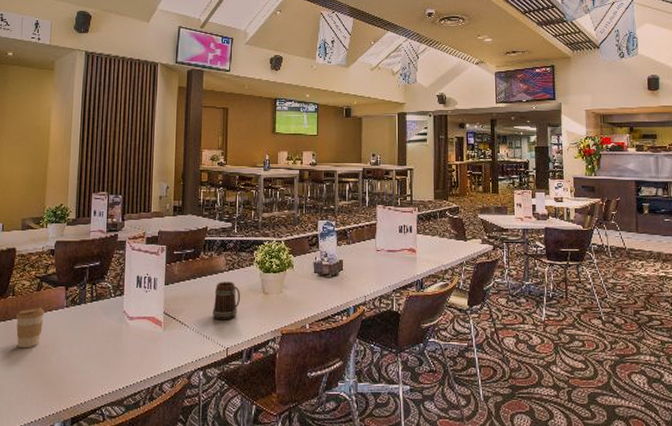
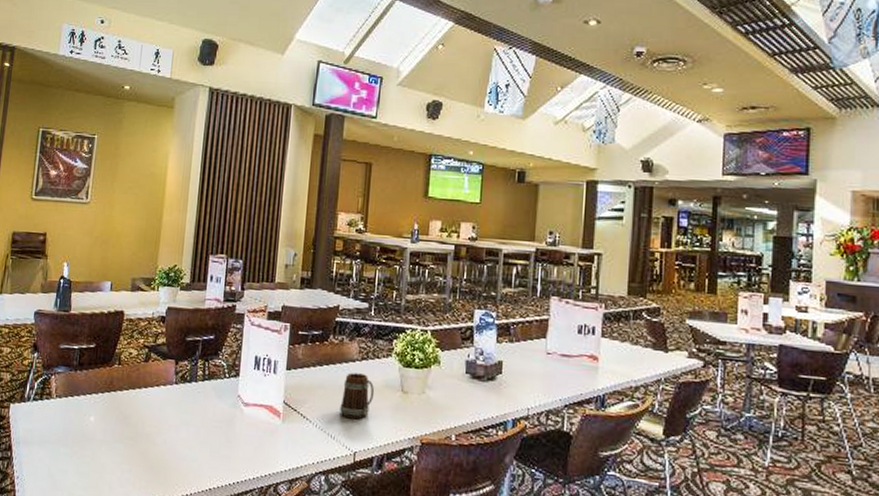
coffee cup: present [16,308,45,348] -> none [120,380,152,426]

